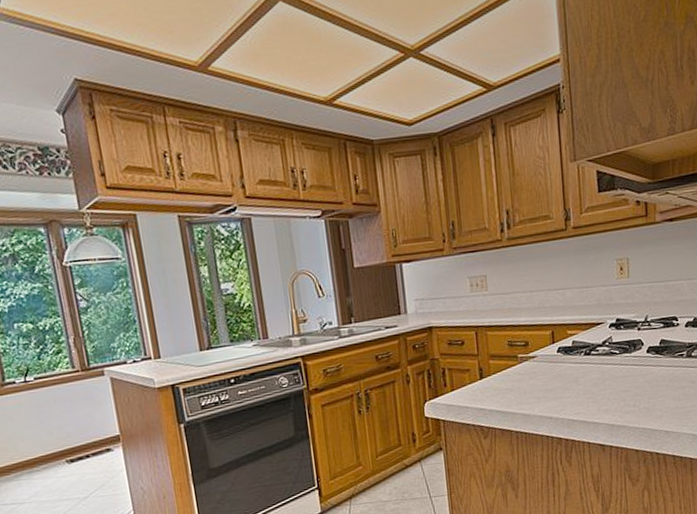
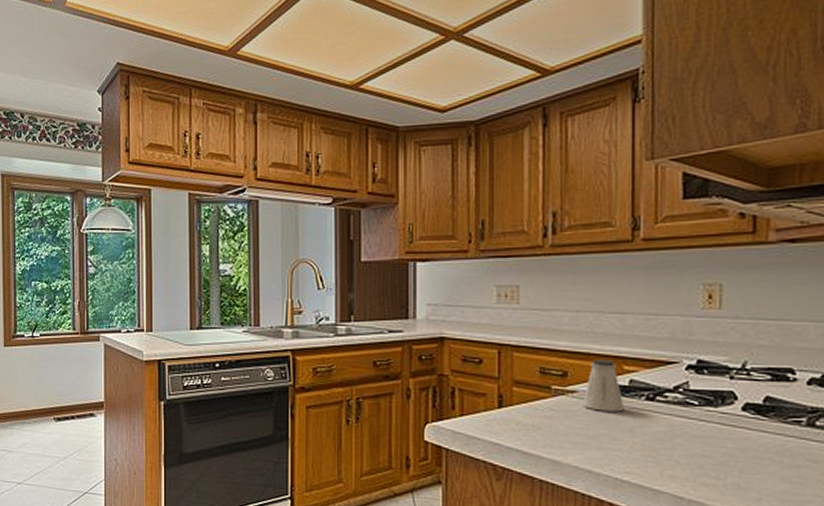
saltshaker: none [541,327,570,370] -> present [582,359,624,412]

